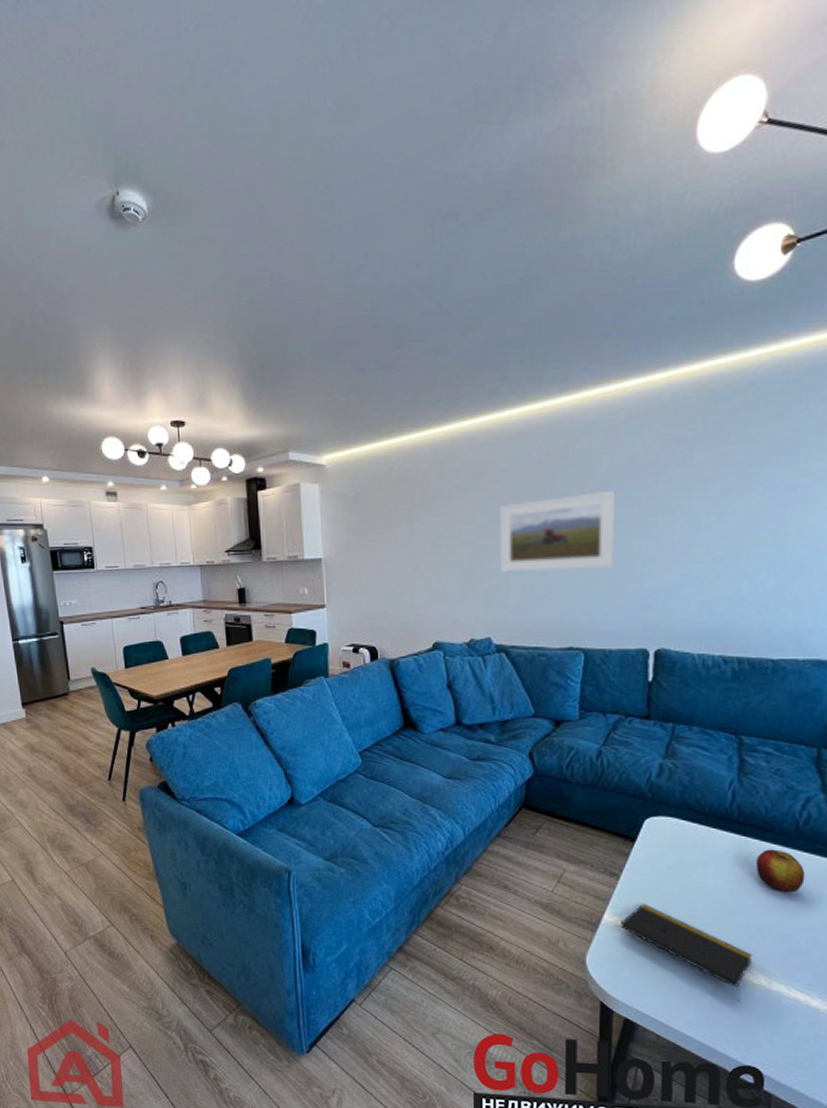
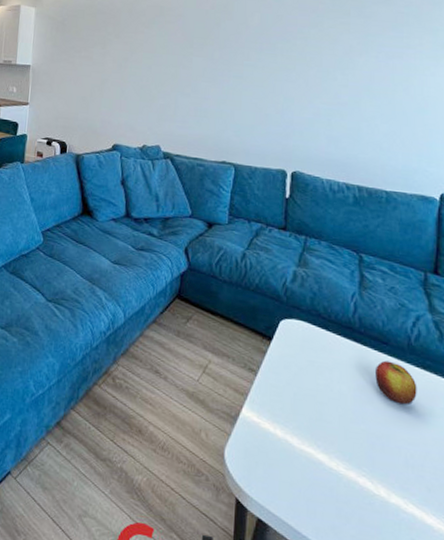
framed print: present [499,490,616,572] -> none [171,40,264,101]
notepad: present [620,903,753,1001] -> none [256,401,373,511]

